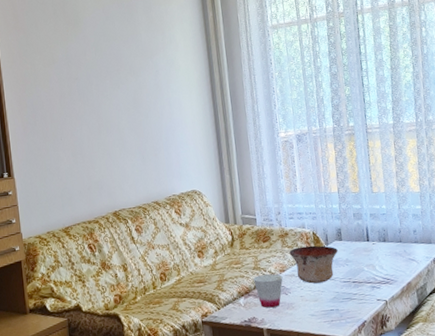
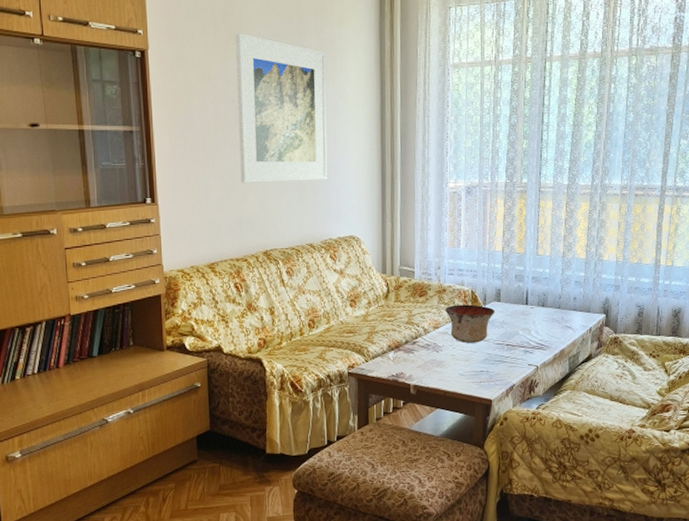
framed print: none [73,19,167,152] -> present [235,32,328,183]
cup: present [253,274,283,308] -> none [405,330,436,364]

